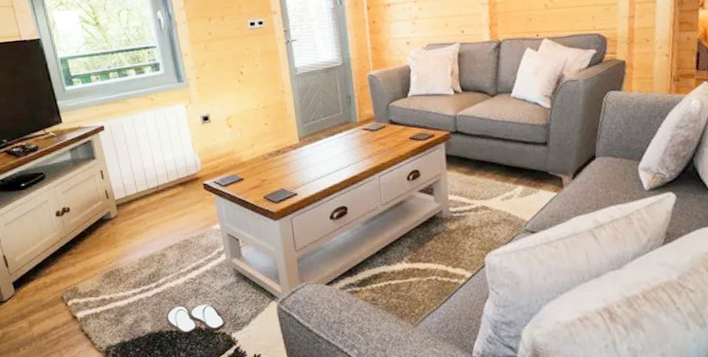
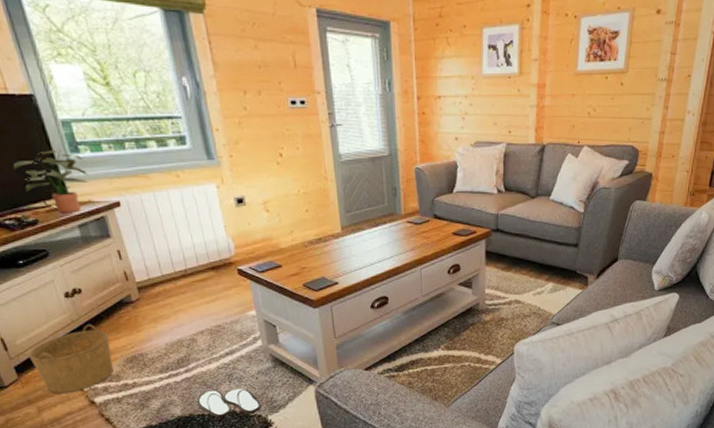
potted plant: none [21,83,79,140] -> present [13,149,88,213]
basket: none [24,241,93,309] -> present [28,324,114,394]

